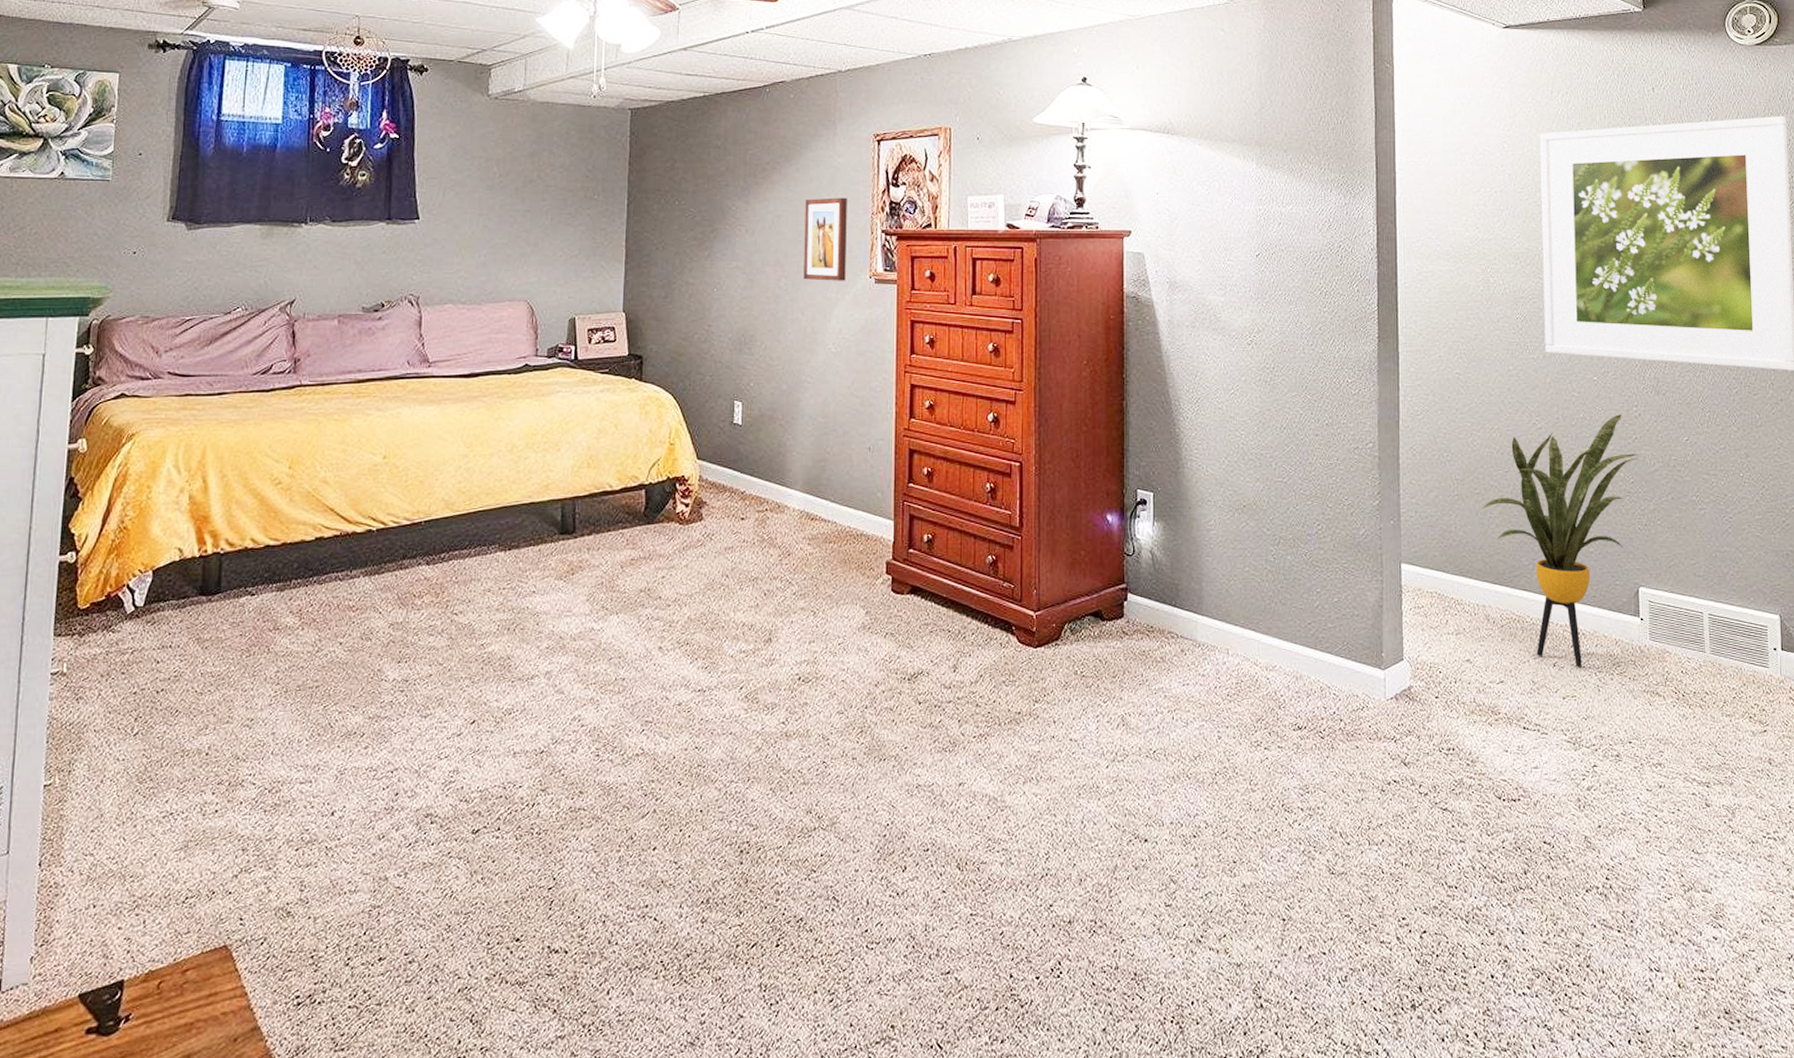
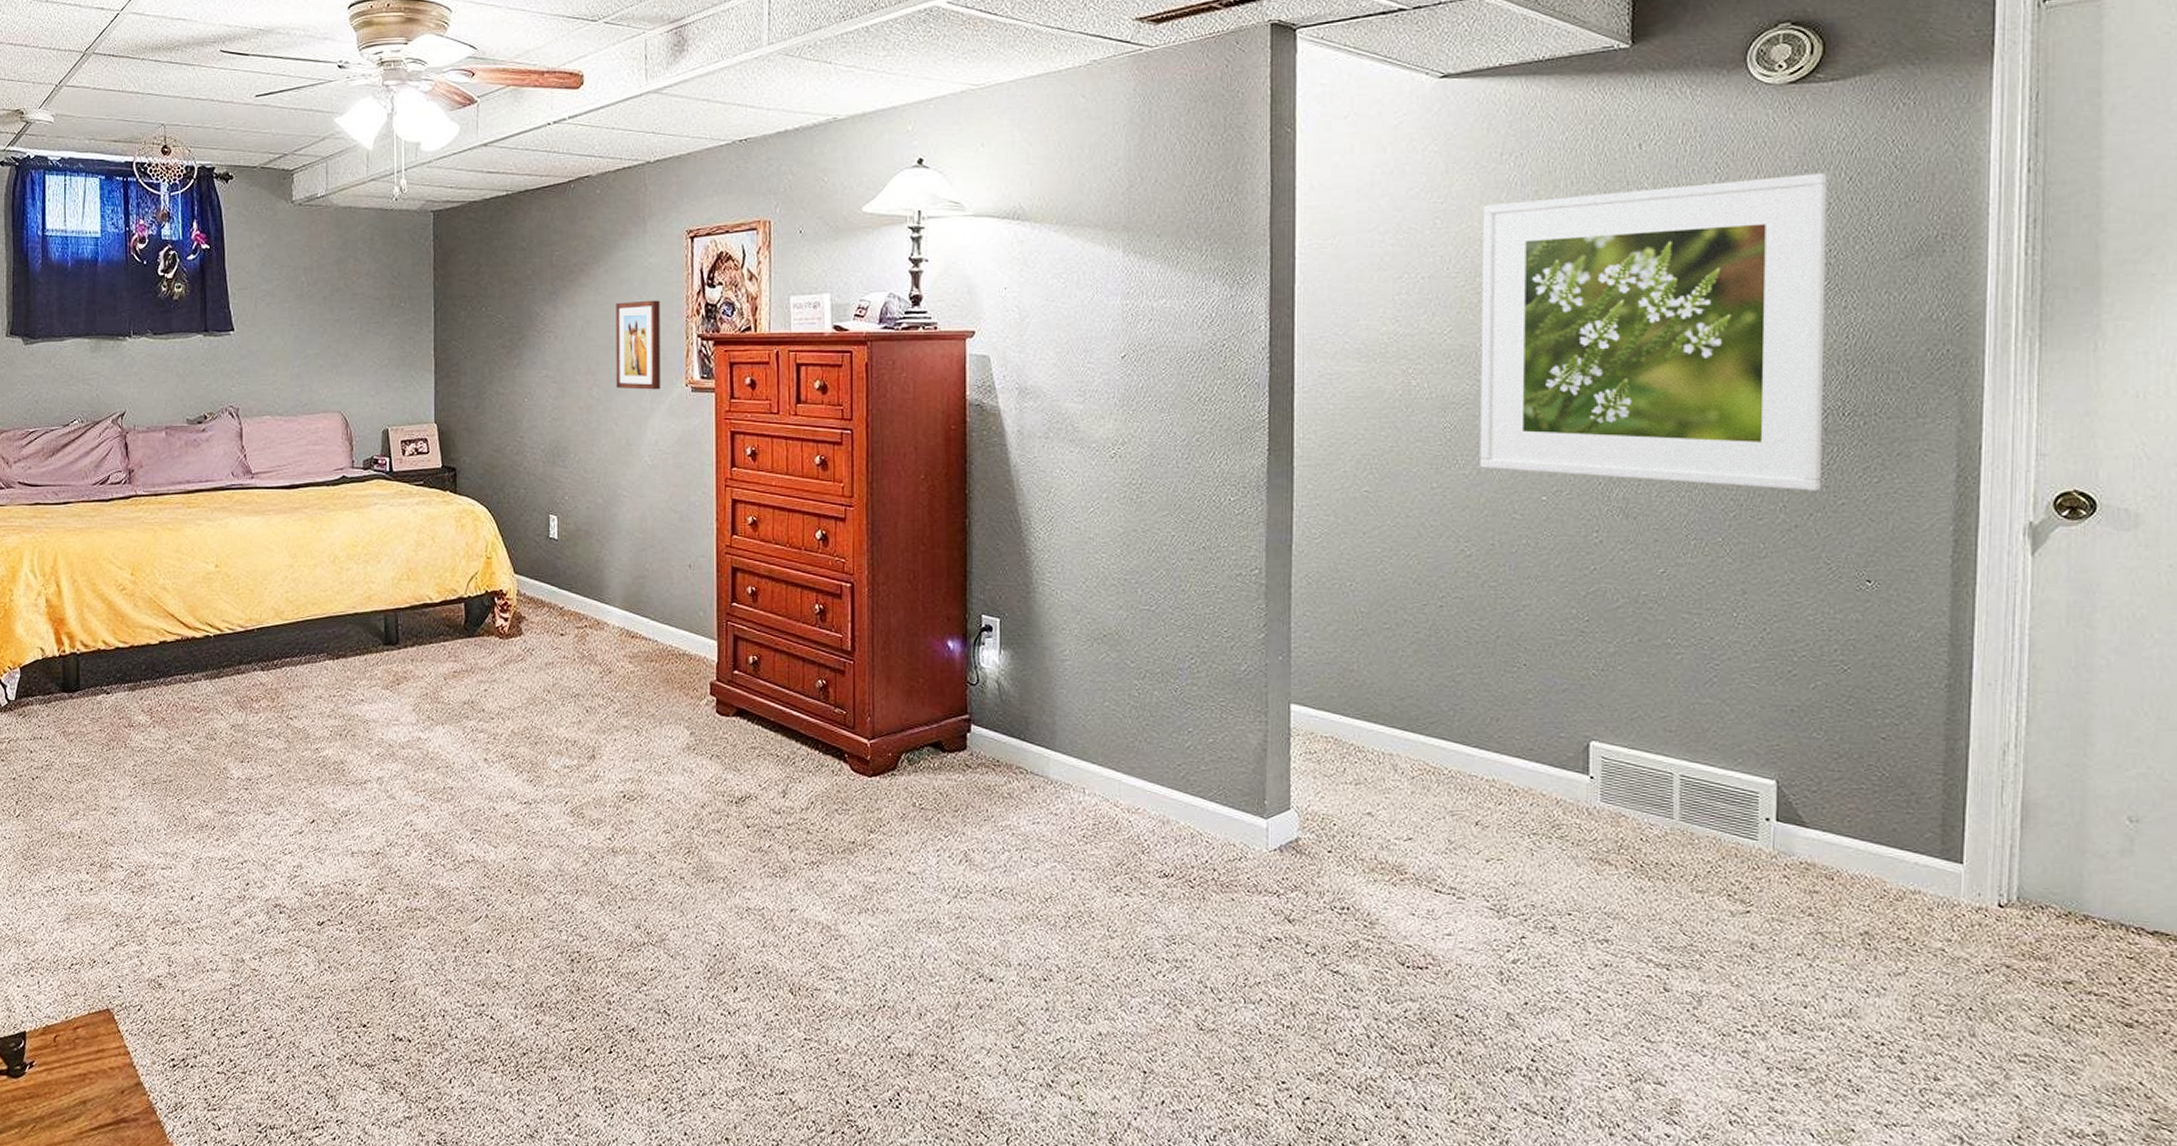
house plant: present [1481,414,1639,668] -> none [1391,541,1598,828]

